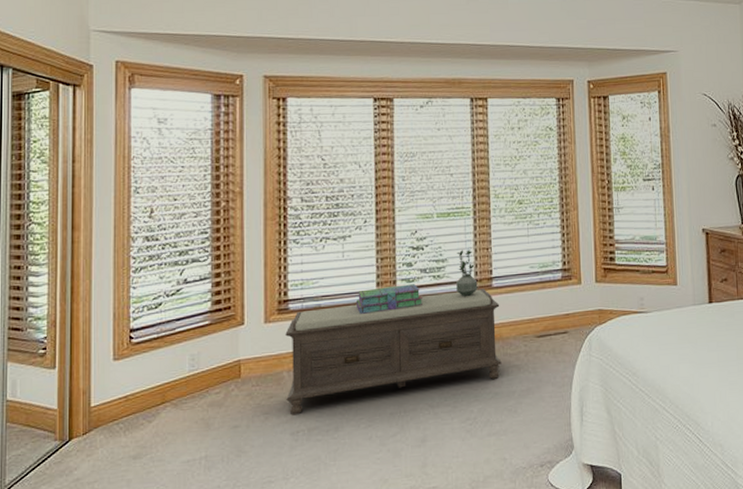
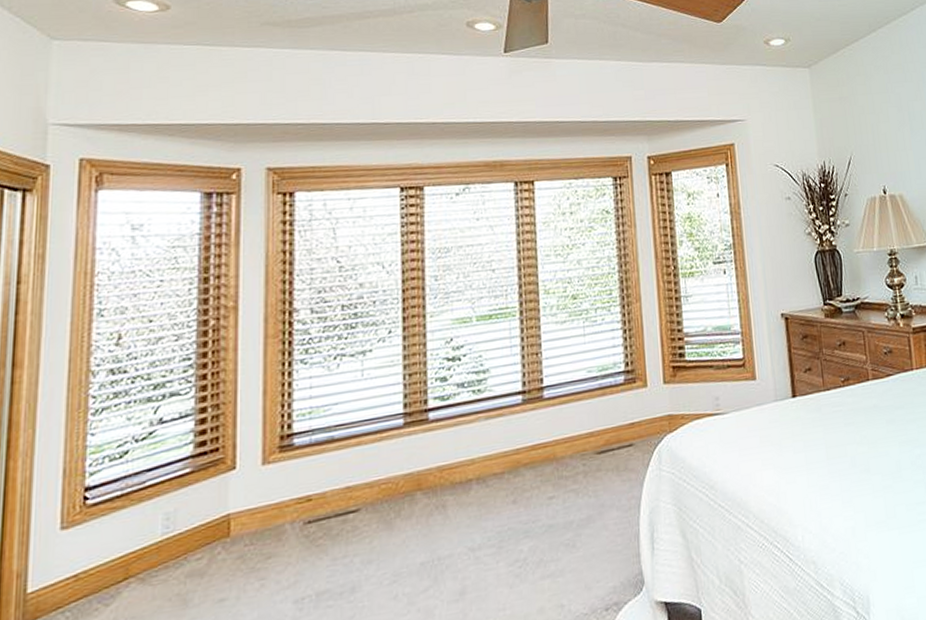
bench: present [285,289,502,415] -> none [289,401,556,578]
stack of books: present [355,284,423,314] -> none [377,402,460,444]
potted plant: present [456,249,478,297] -> none [500,356,526,413]

